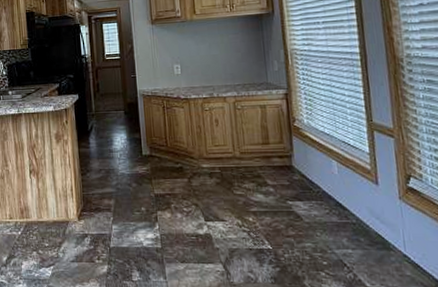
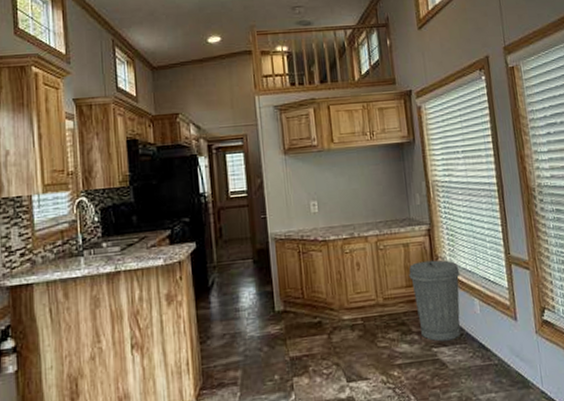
trash can: none [265,122,318,196] -> present [408,260,461,342]

